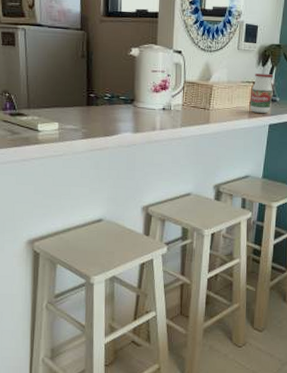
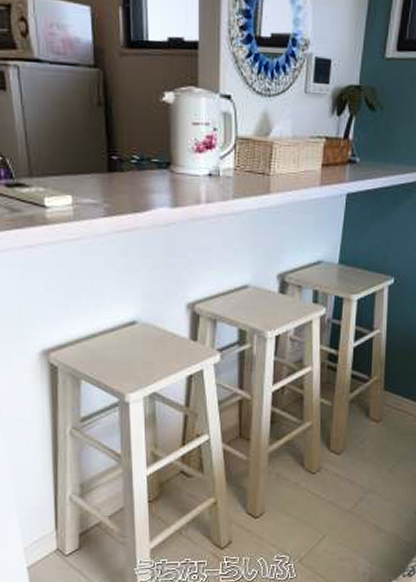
jar: present [250,73,274,113] -> none [322,125,352,179]

